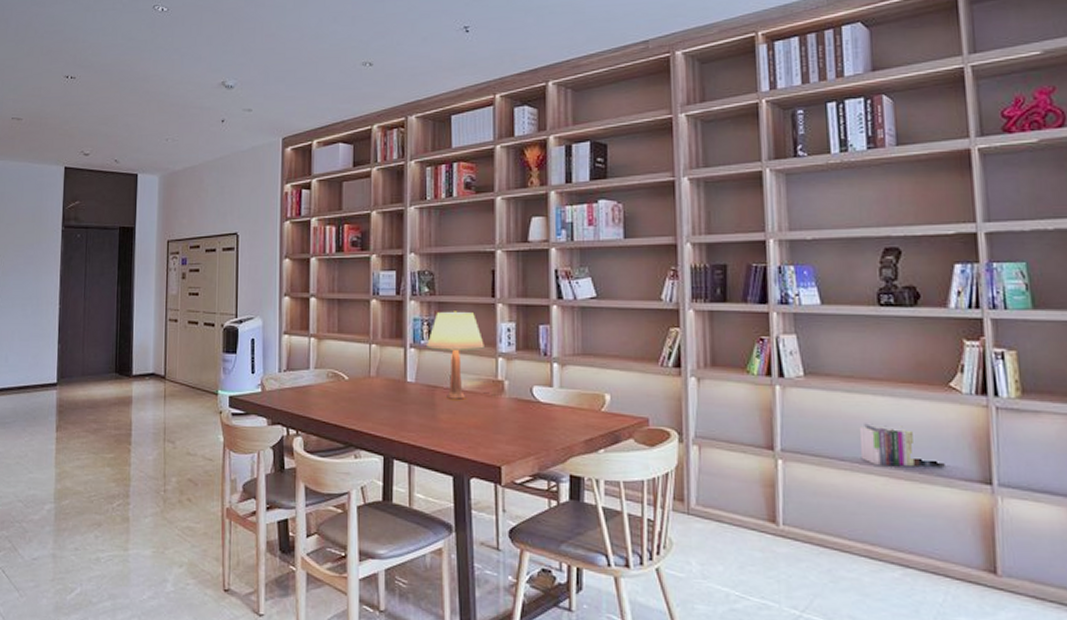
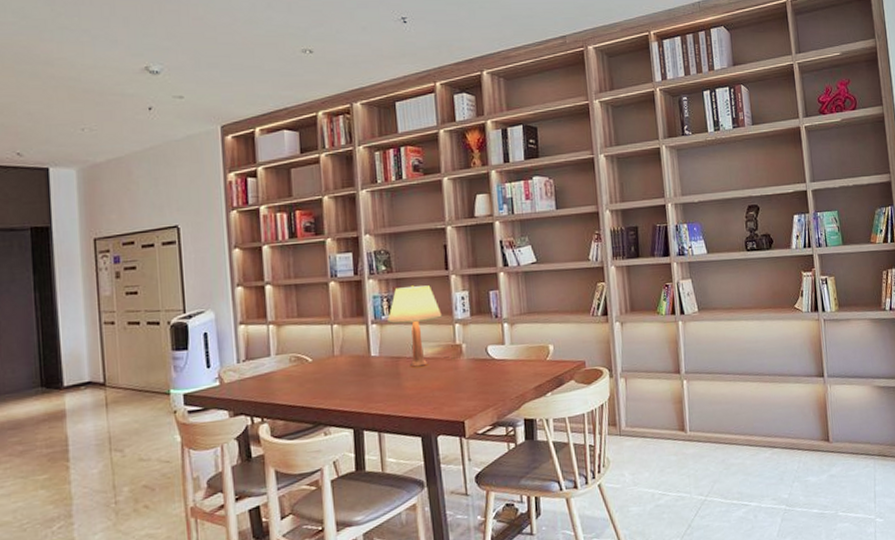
books: present [859,423,945,469] -> none [738,342,794,375]

